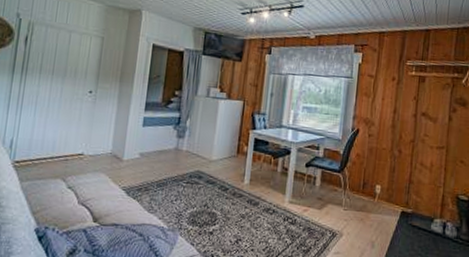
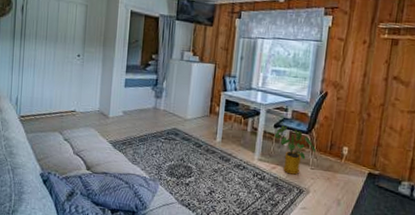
house plant: none [305,164,348,217] -> present [274,125,316,175]

